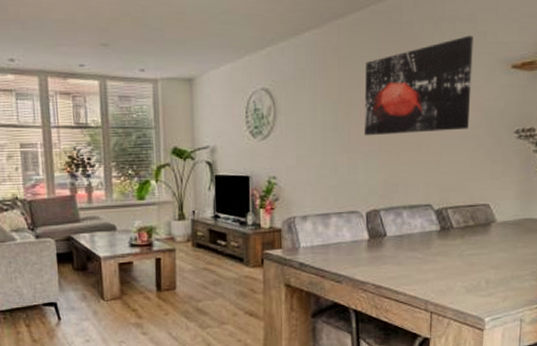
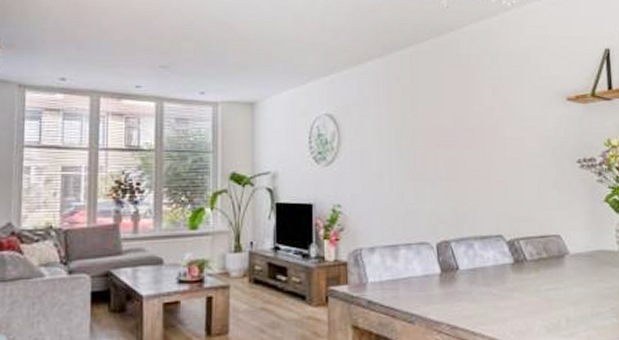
wall art: present [363,35,473,136] -> none [428,69,532,164]

